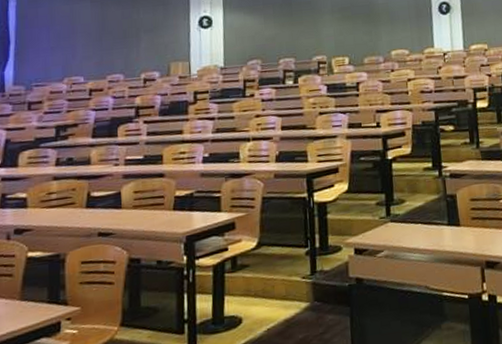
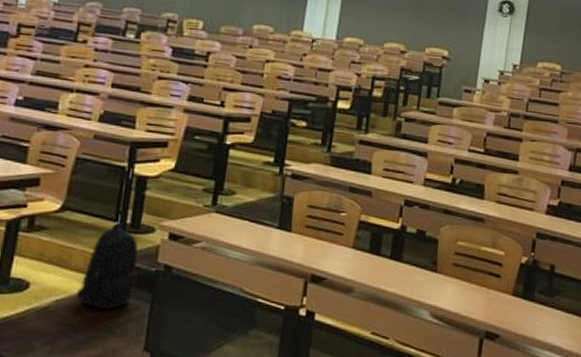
backpack: none [284,247,336,330] -> present [77,222,139,310]

